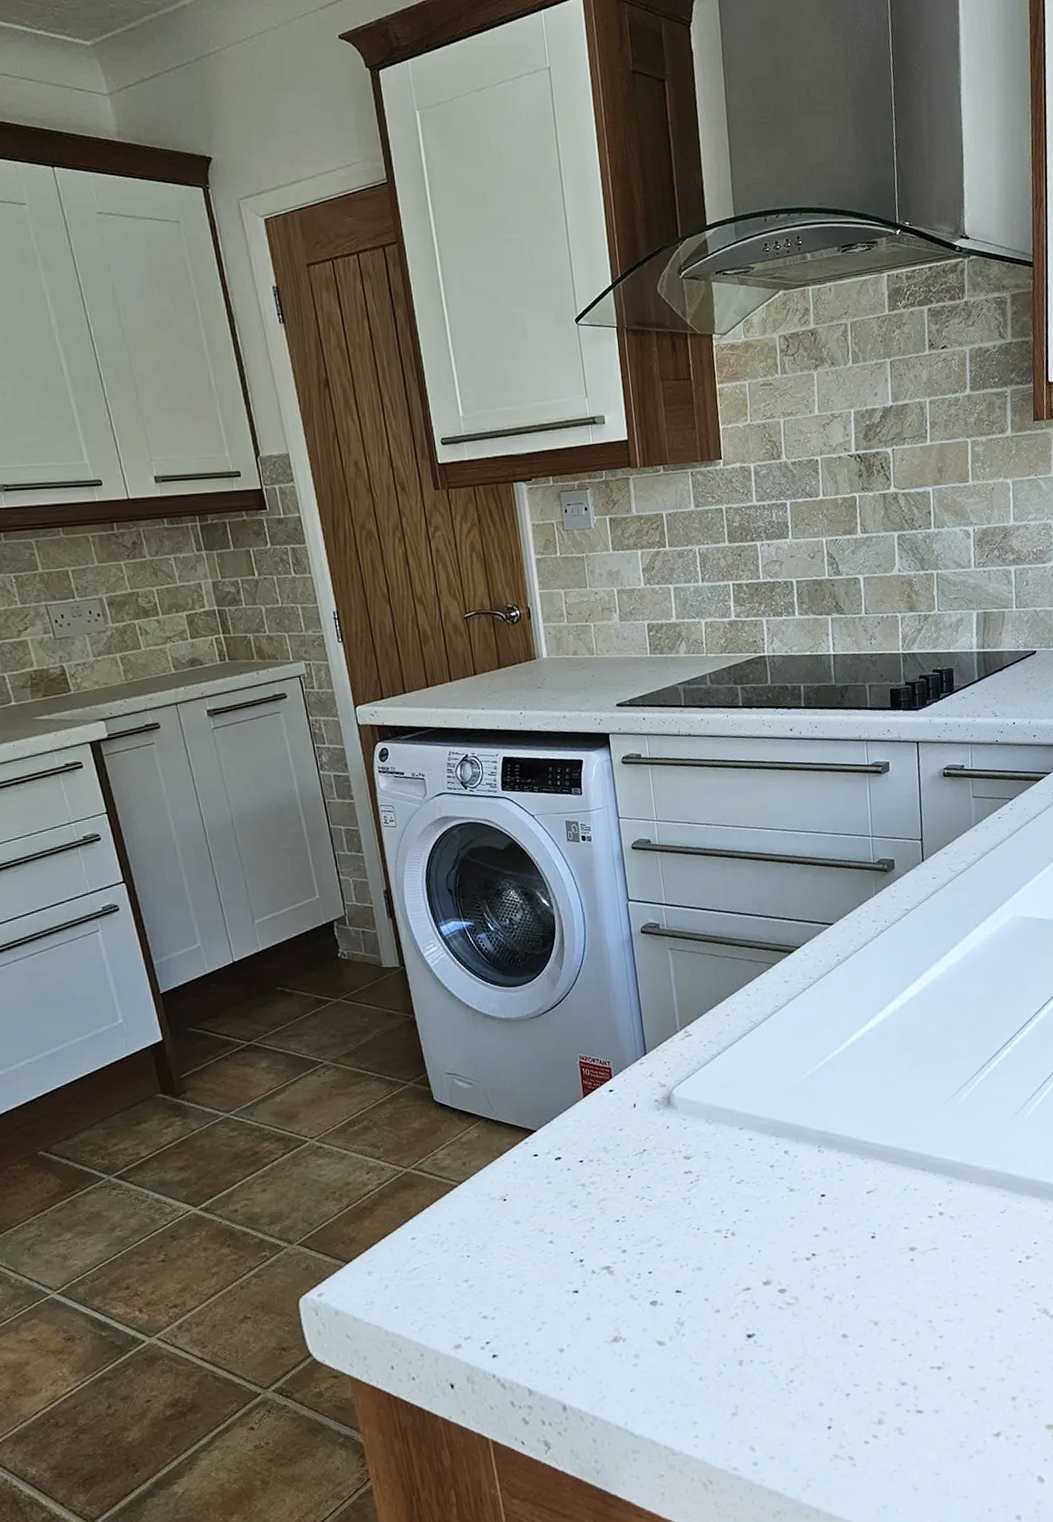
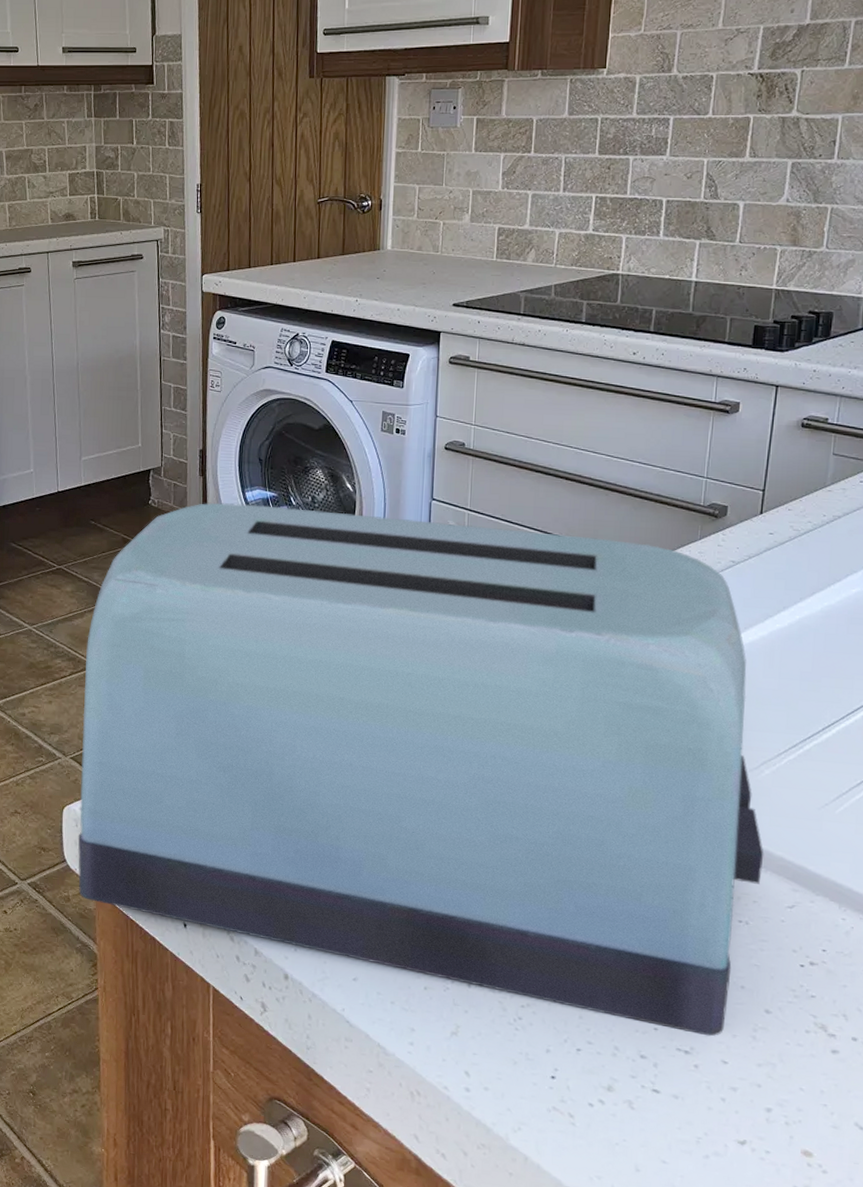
toaster: none [294,907,975,1390] -> present [77,503,764,1037]

